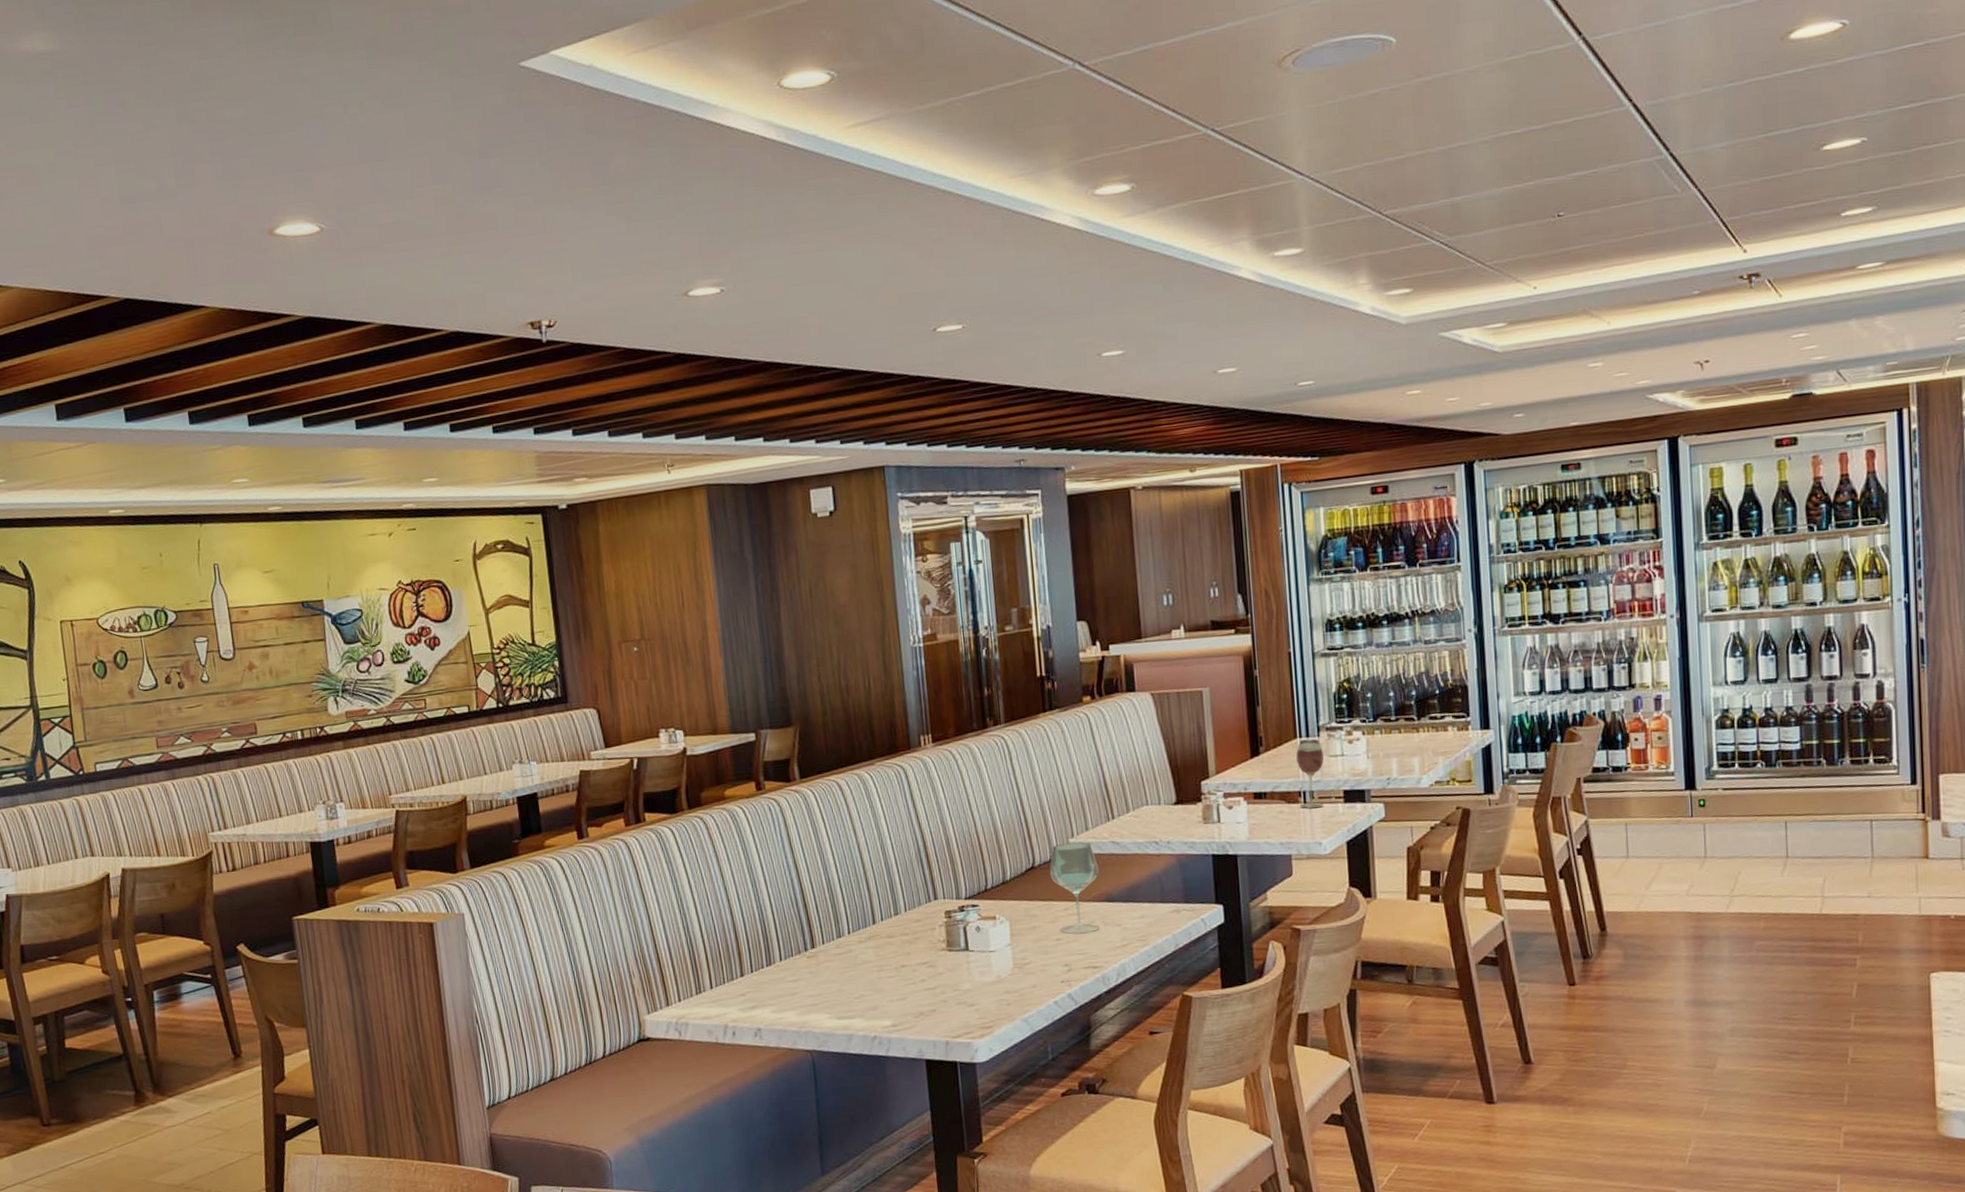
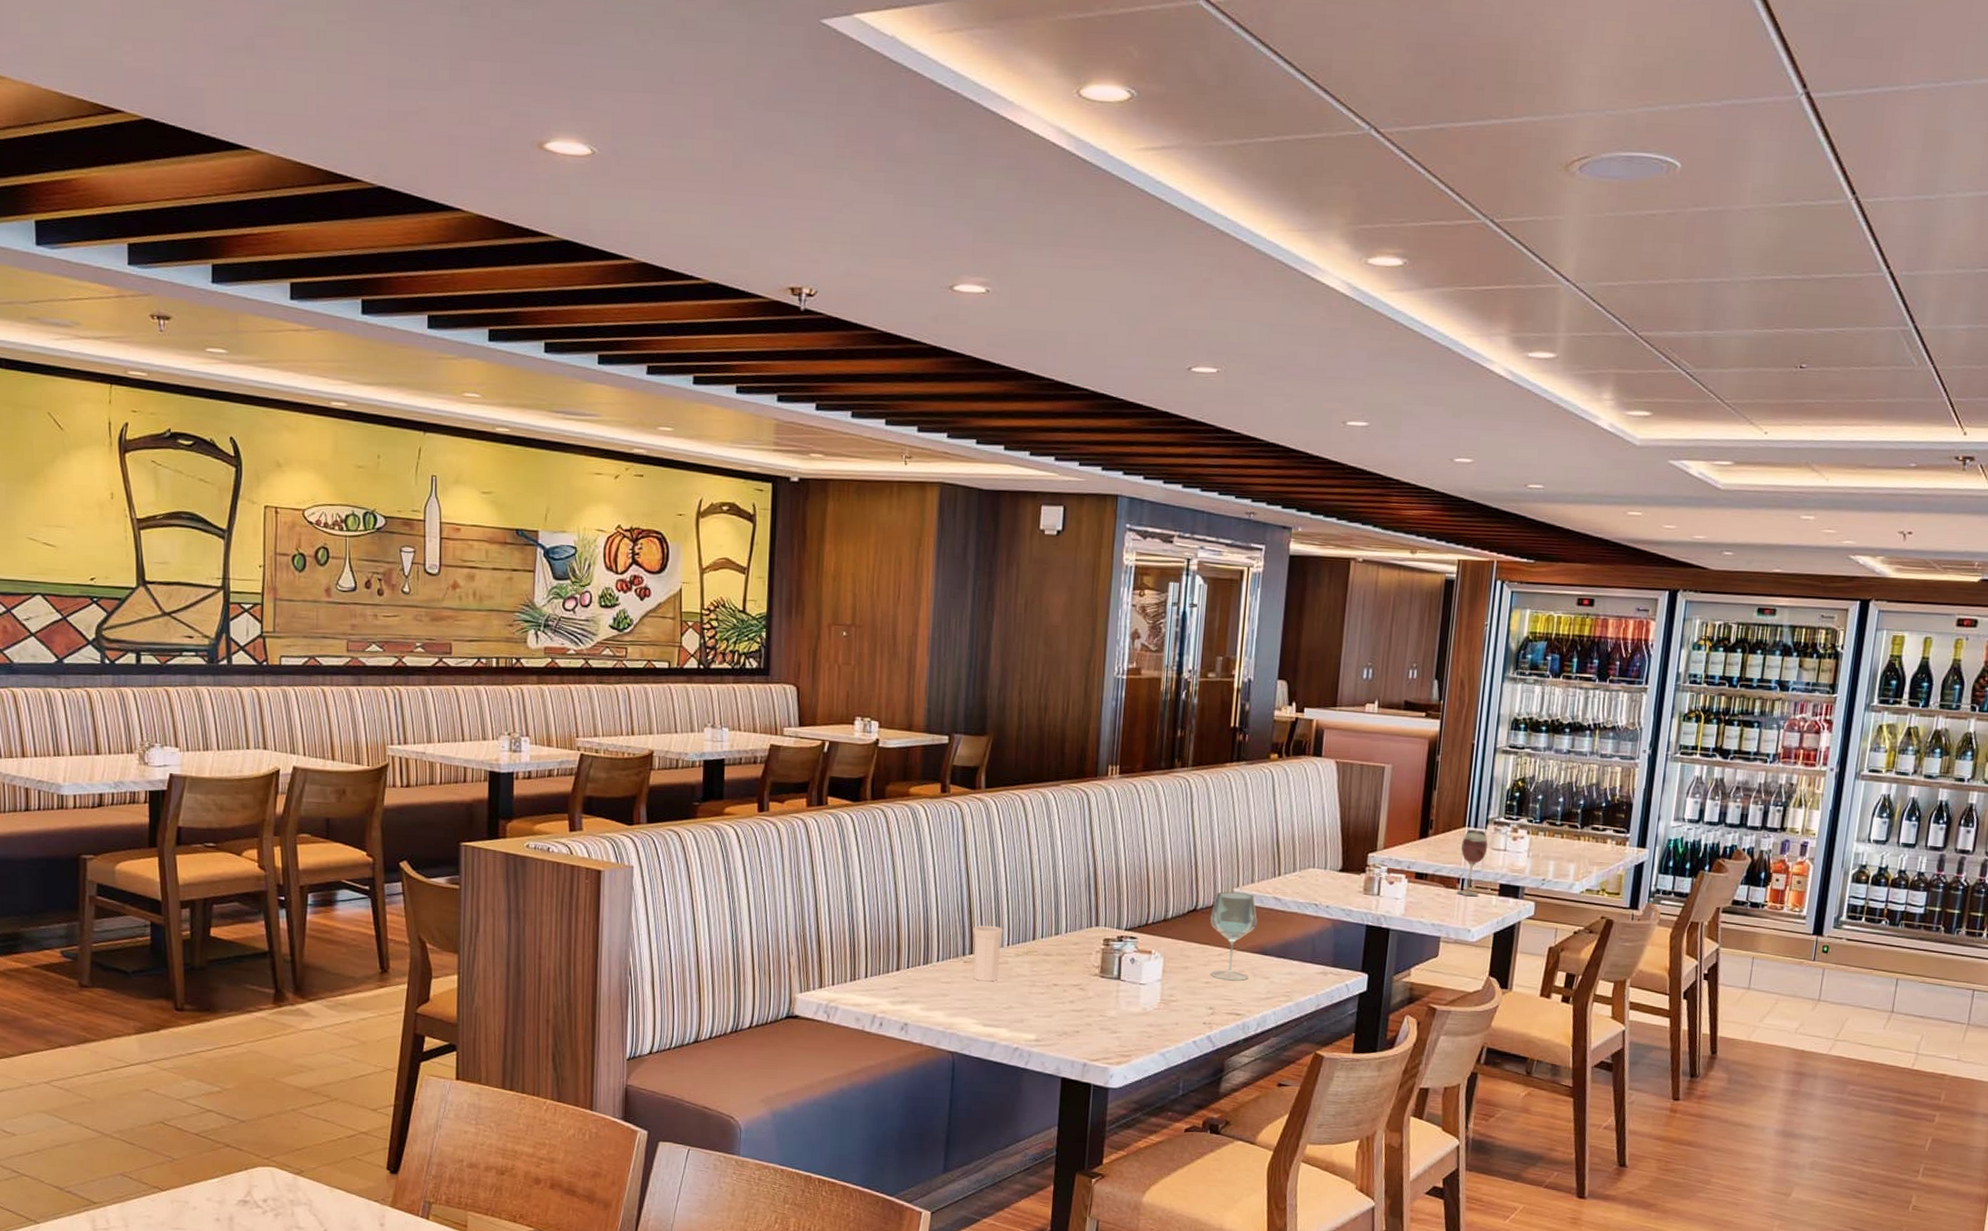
cup: none [811,915,844,974] -> present [973,925,1003,982]

